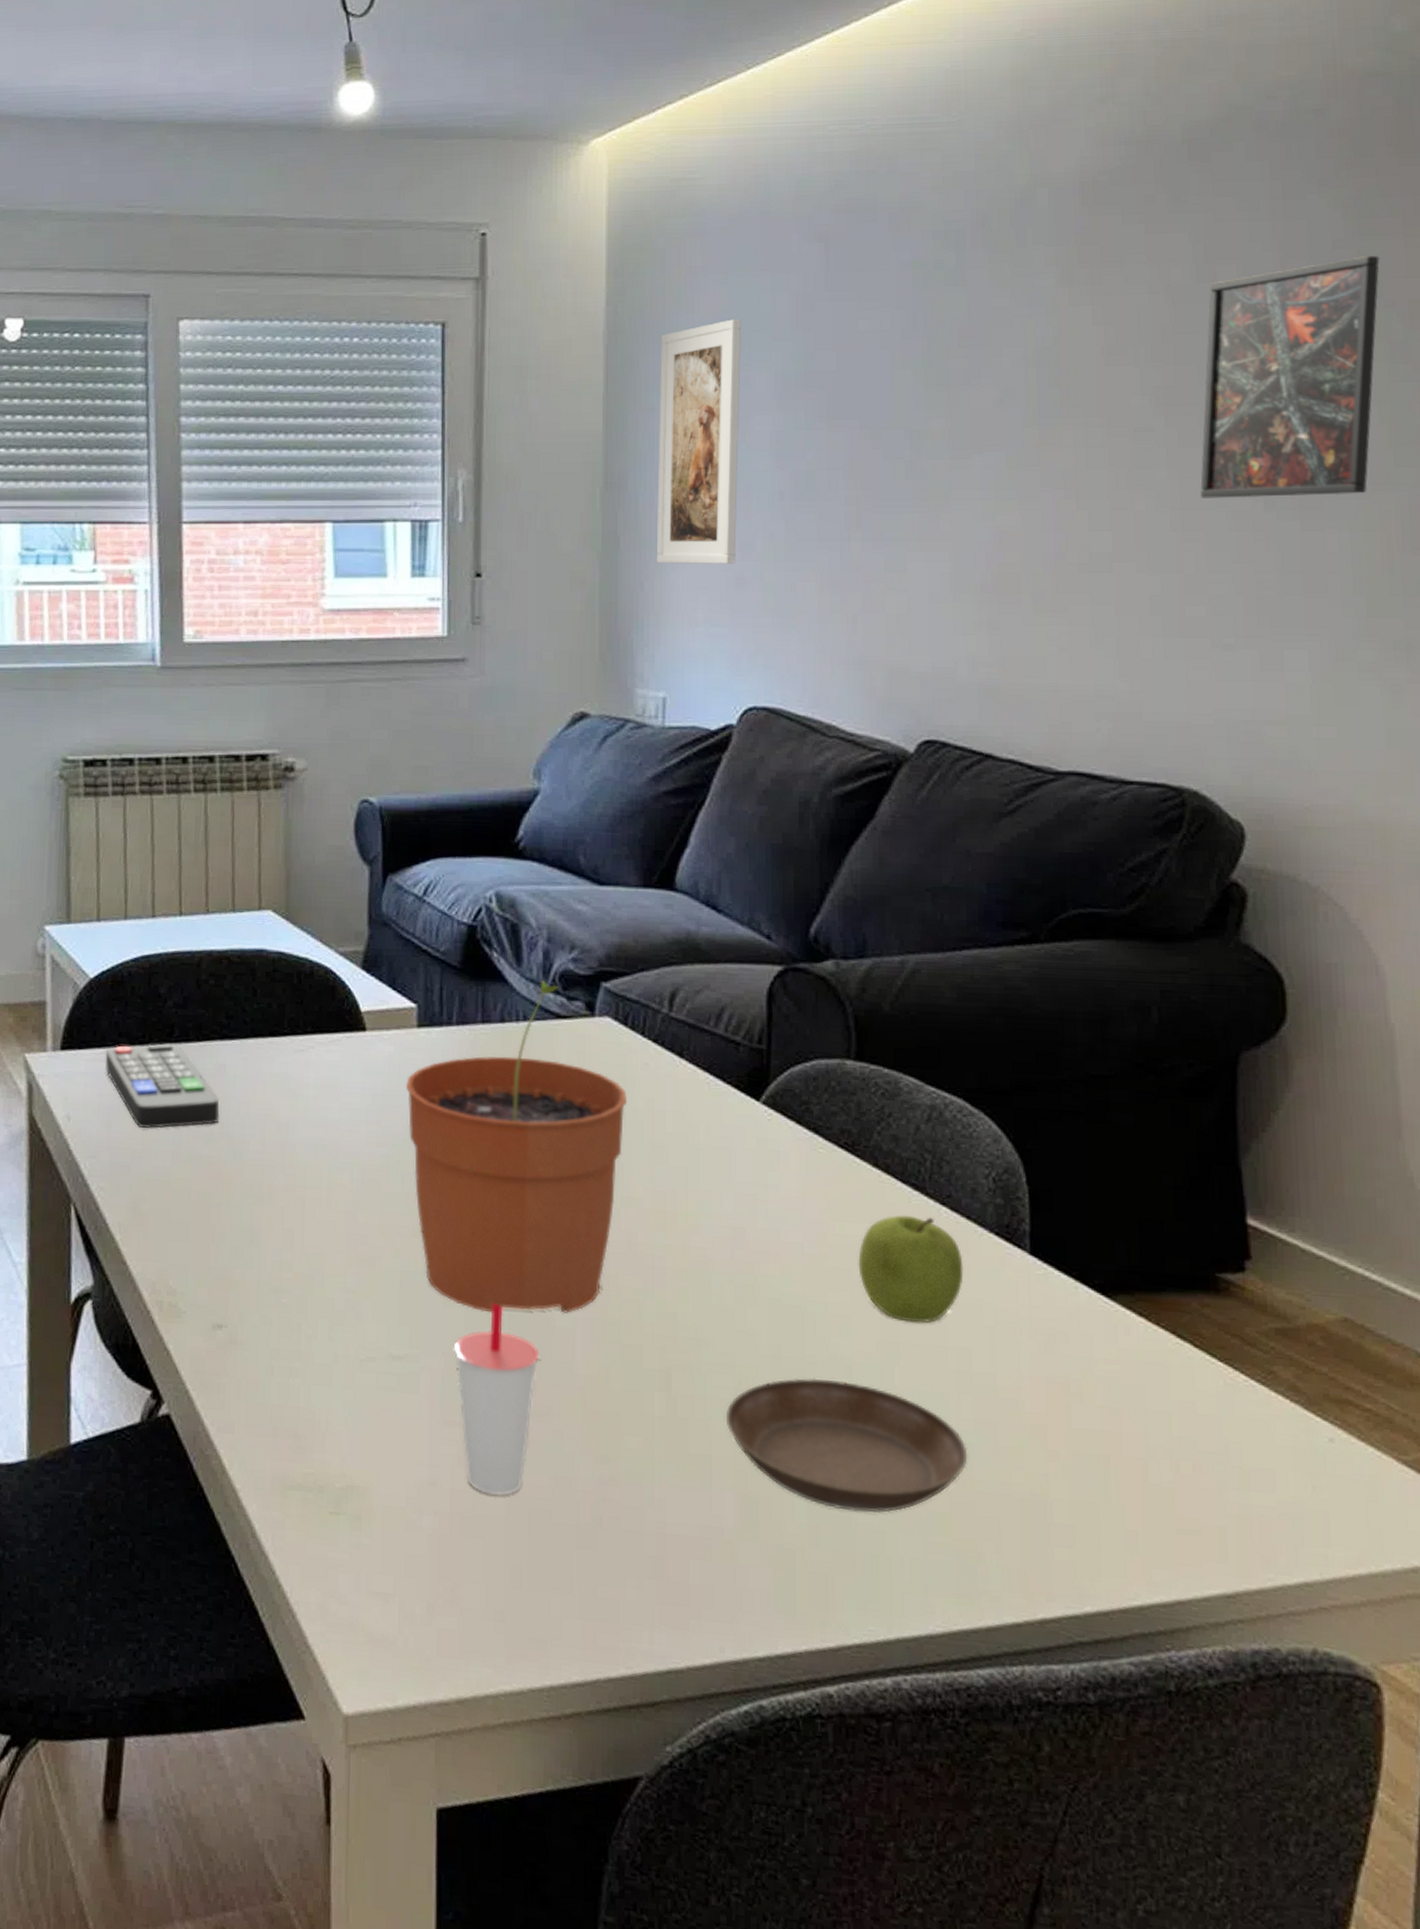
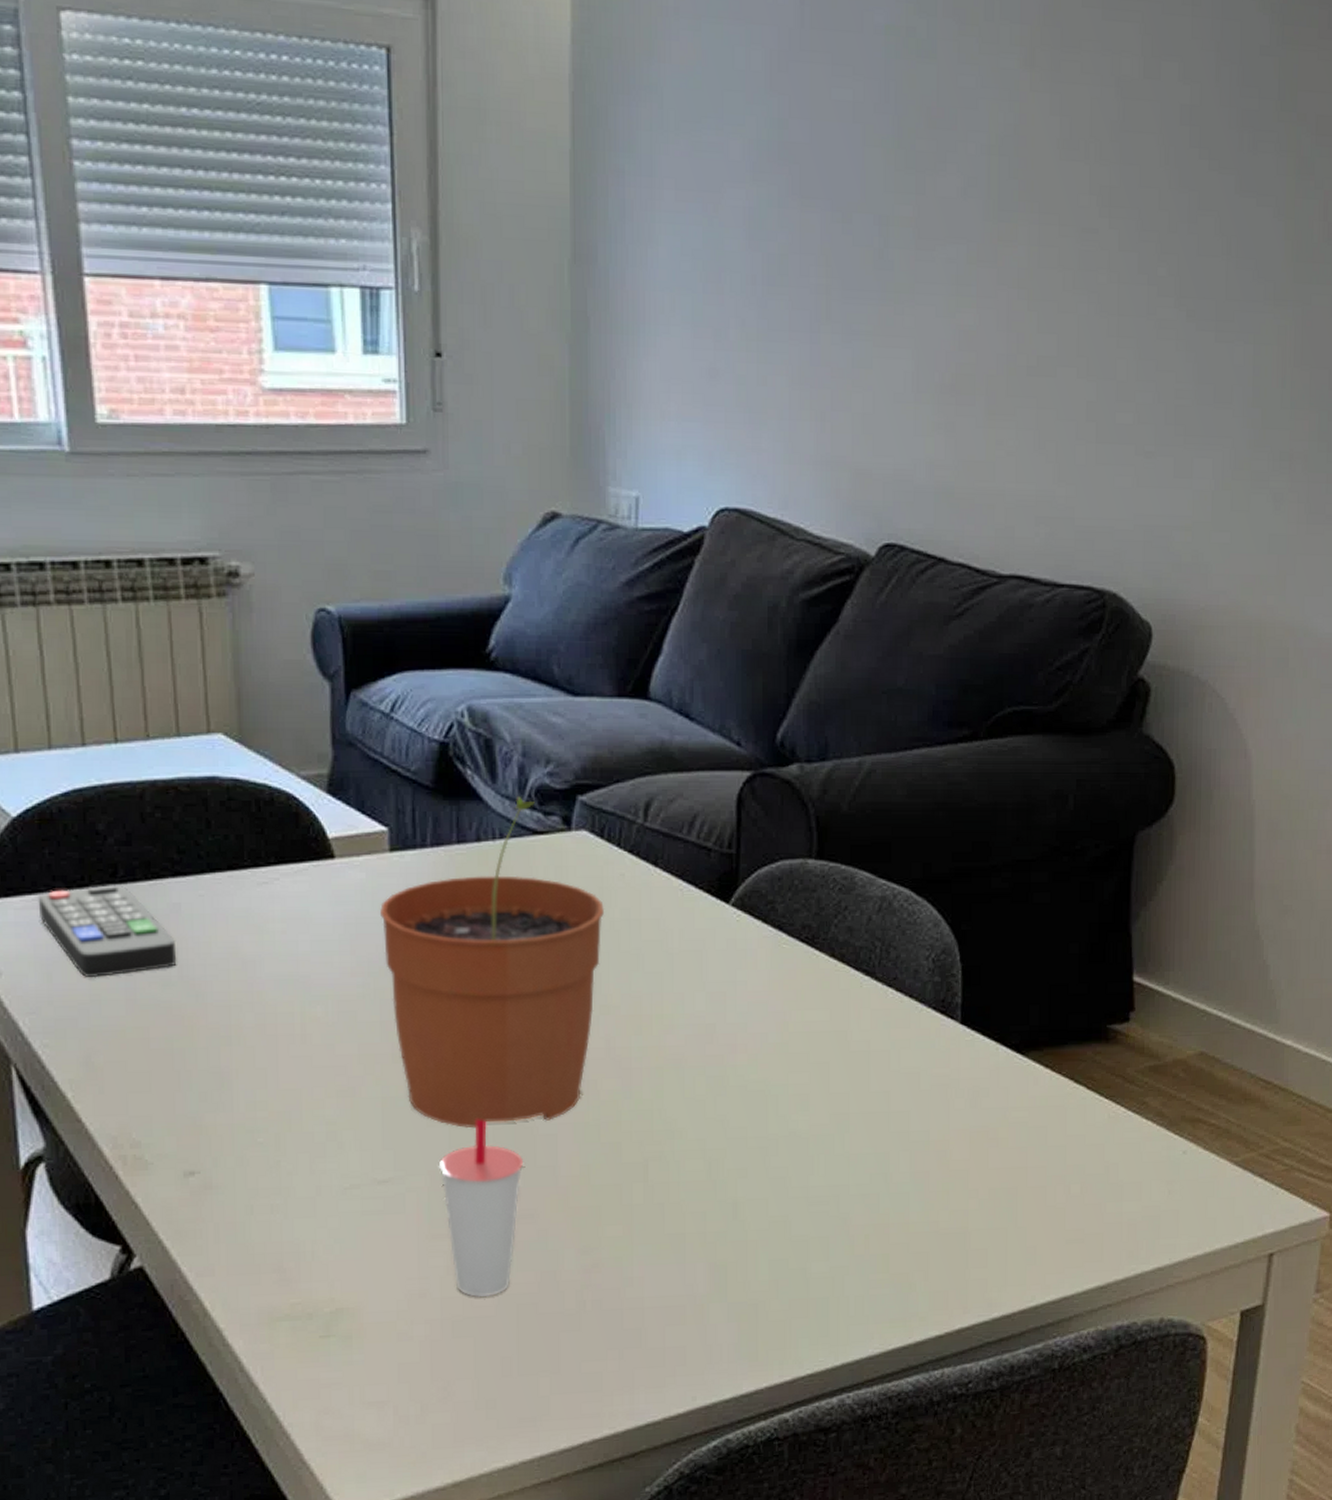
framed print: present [656,319,741,564] -> none [628,74,714,353]
saucer: present [725,1378,968,1513] -> none [697,1152,905,1264]
fruit: present [858,1215,964,1324] -> none [816,998,905,1094]
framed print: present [1200,256,1380,498] -> none [1135,66,1297,309]

